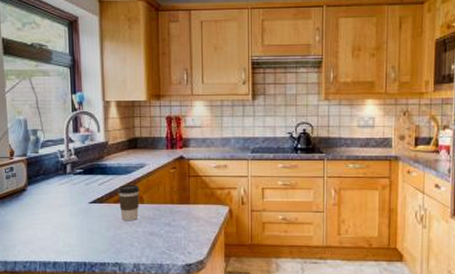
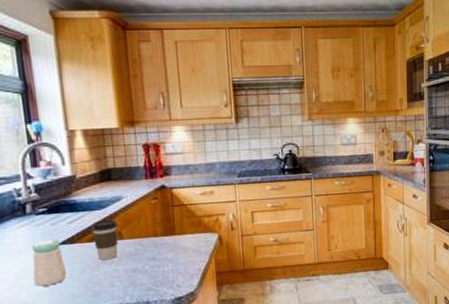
salt shaker: none [68,197,94,239] -> present [32,239,66,286]

